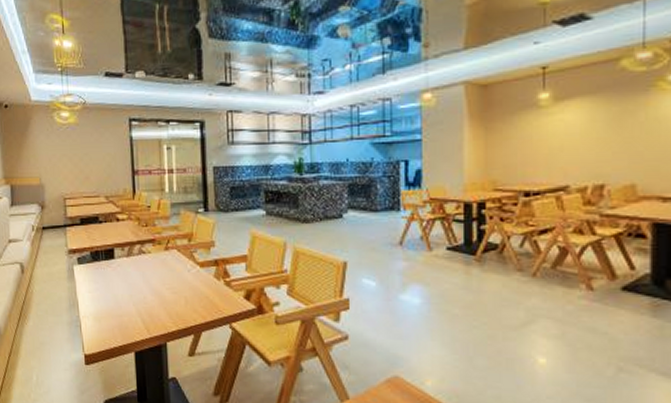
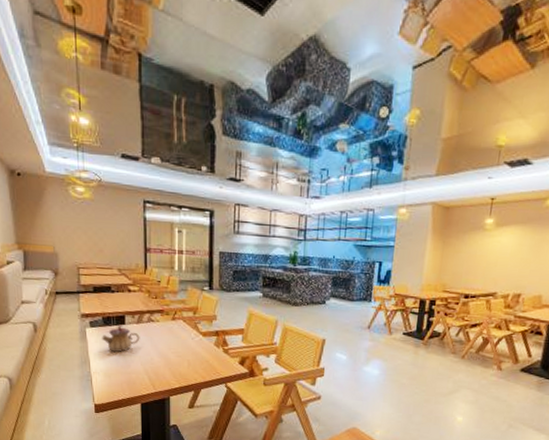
teapot: none [90,259,131,291] -> present [102,324,140,352]

